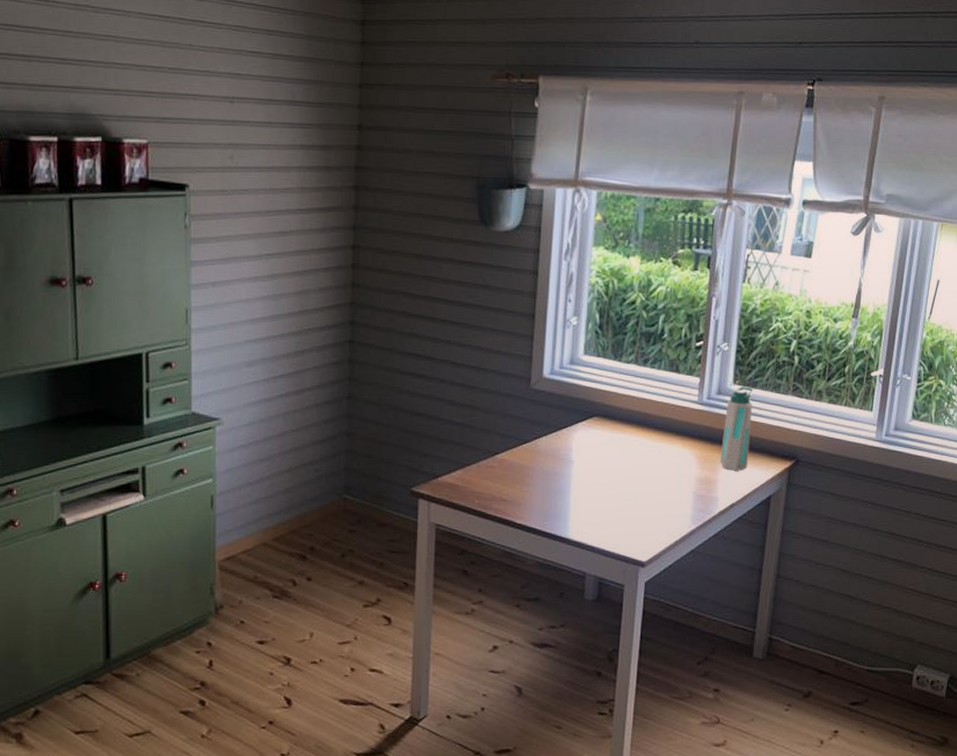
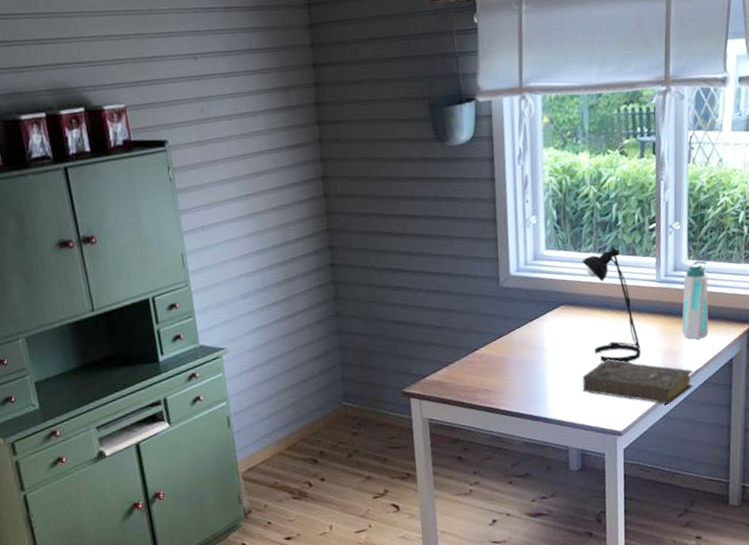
book: none [607,481,728,538] -> present [582,359,694,404]
desk lamp: none [621,360,674,486] -> present [582,246,641,362]

